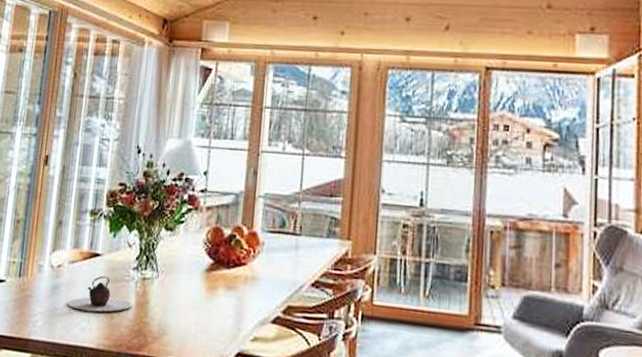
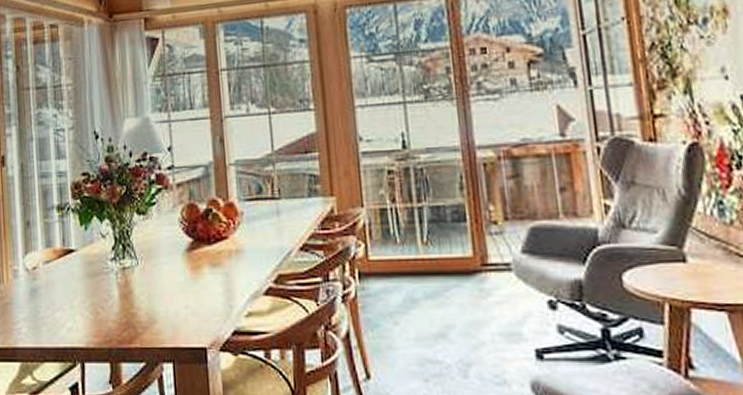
teapot: present [68,275,131,312] -> none [49,271,115,311]

